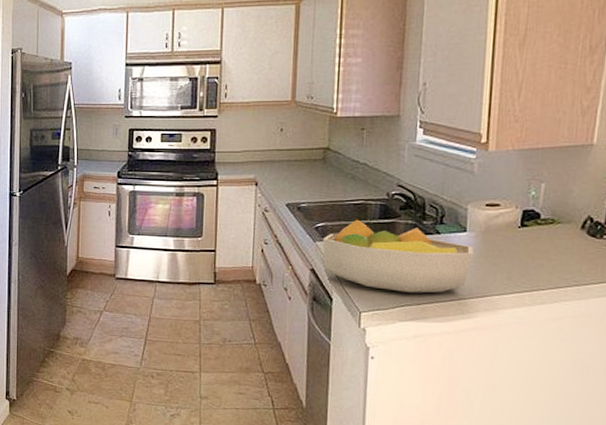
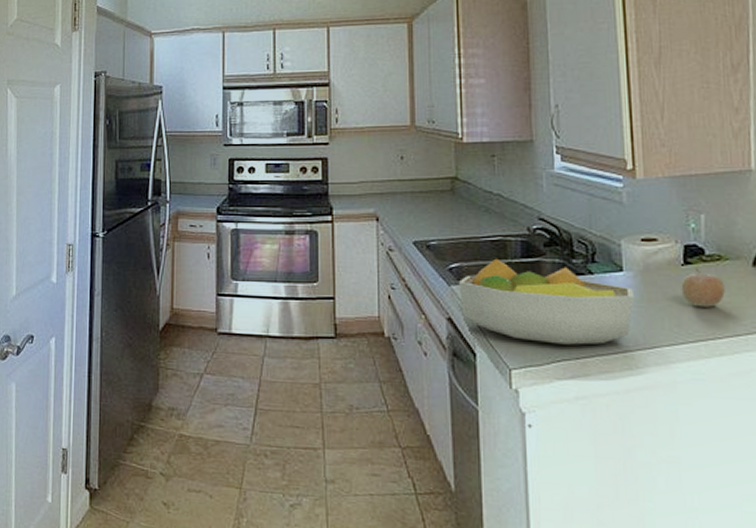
fruit: none [515,230,554,264] -> present [681,268,725,307]

